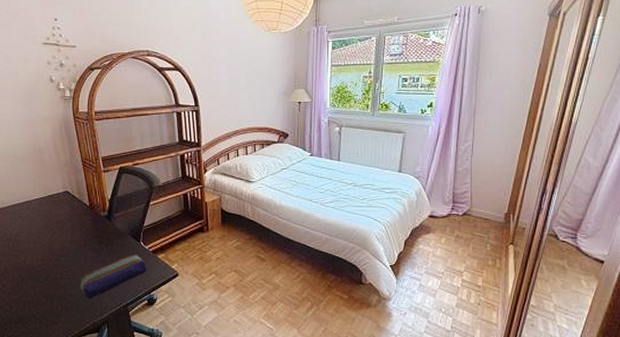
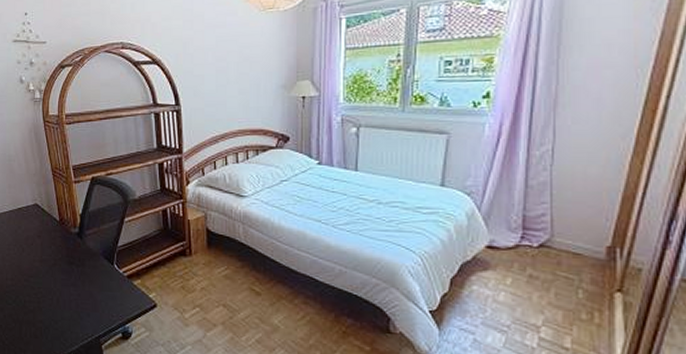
pencil case: present [80,254,147,300] -> none [49,278,121,328]

